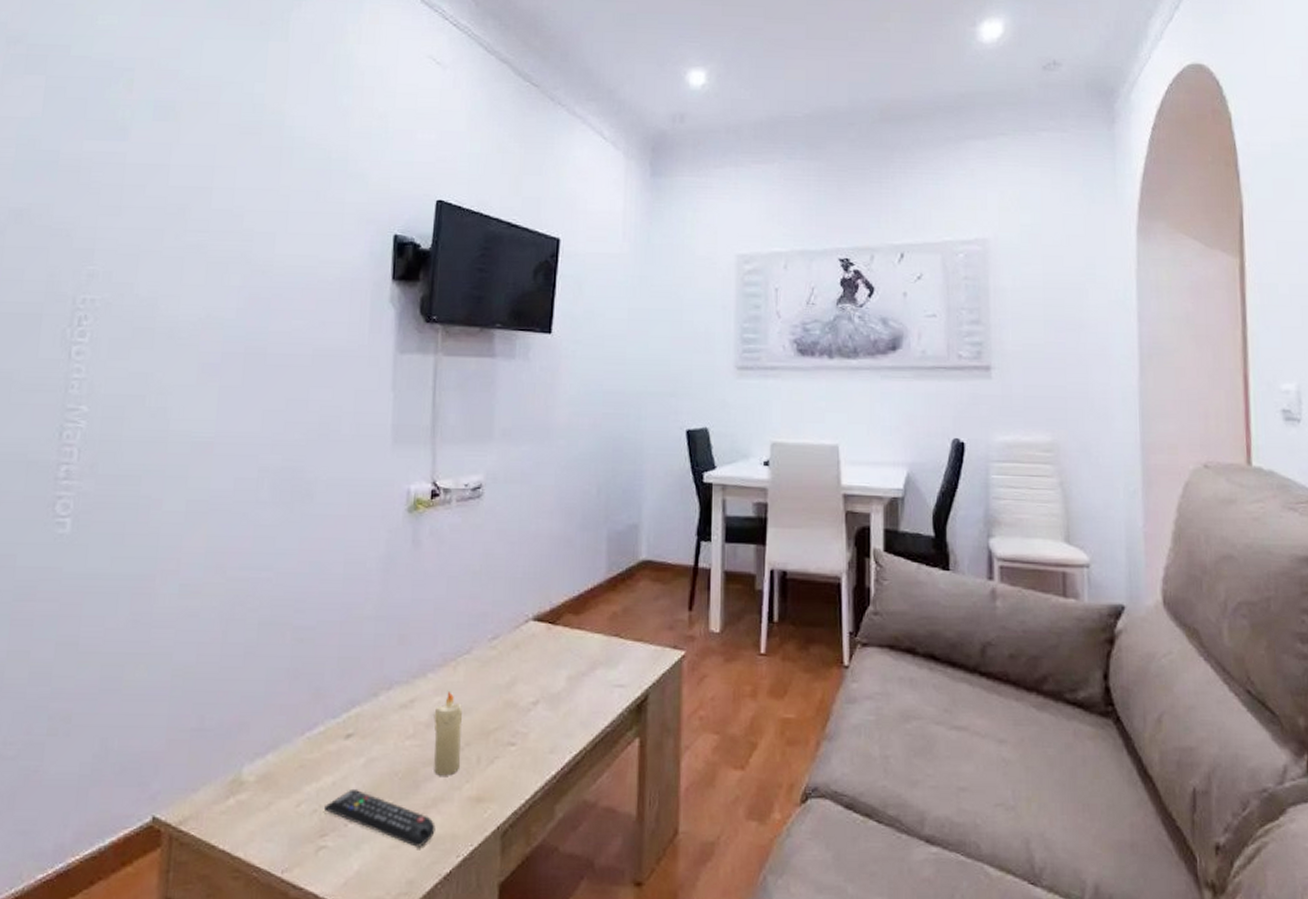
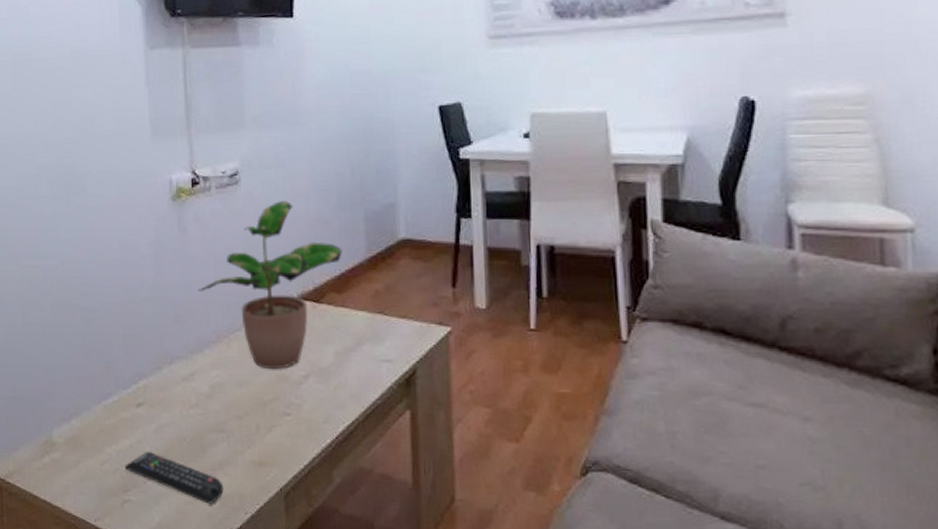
potted plant: none [426,517,583,695] -> present [197,201,342,369]
candle: present [434,692,462,776] -> none [213,366,240,442]

